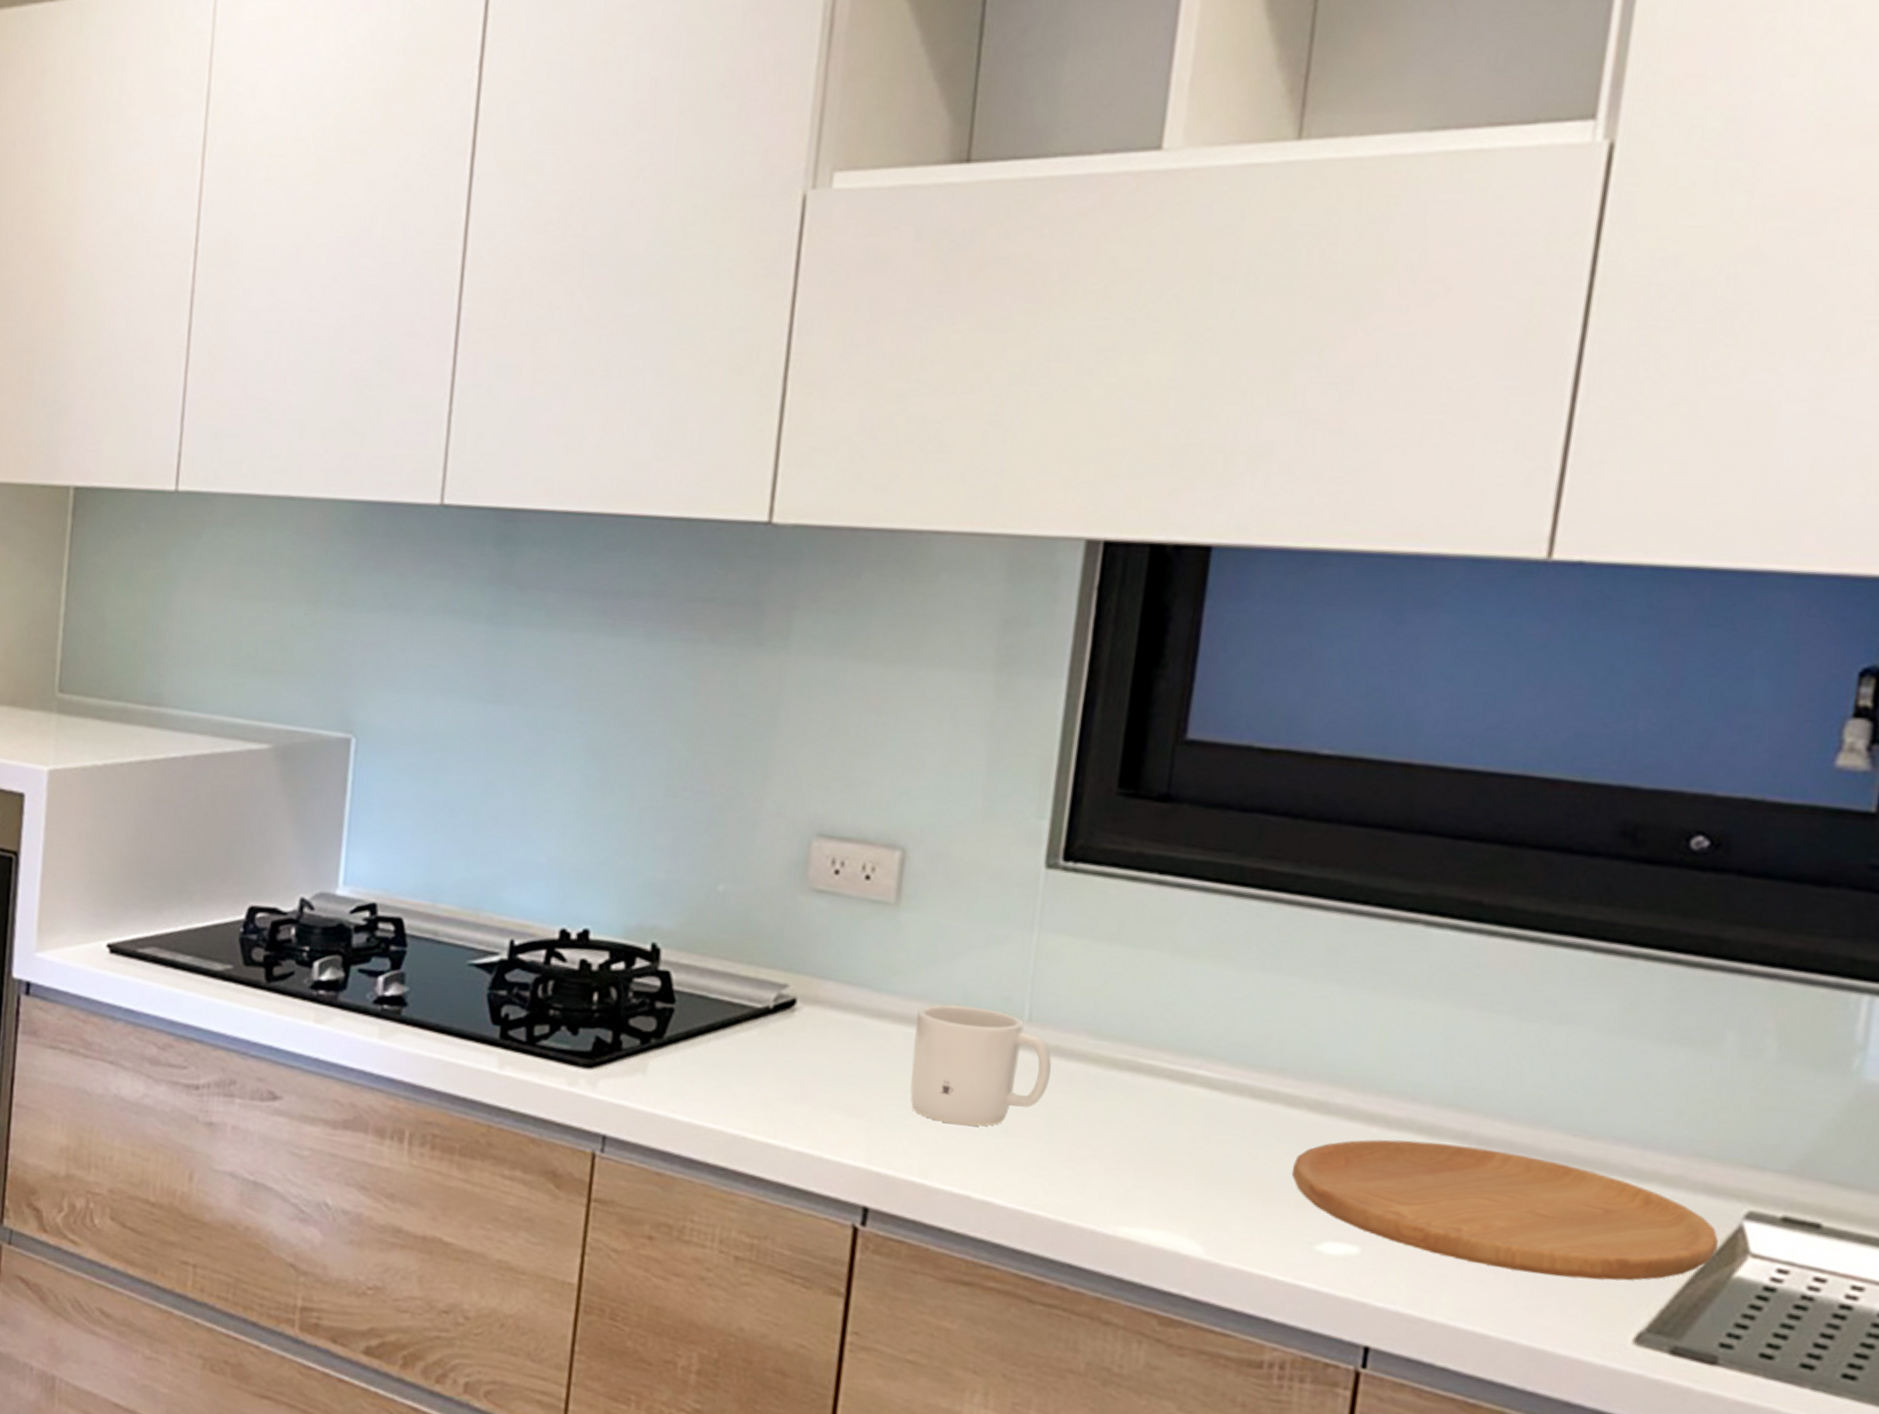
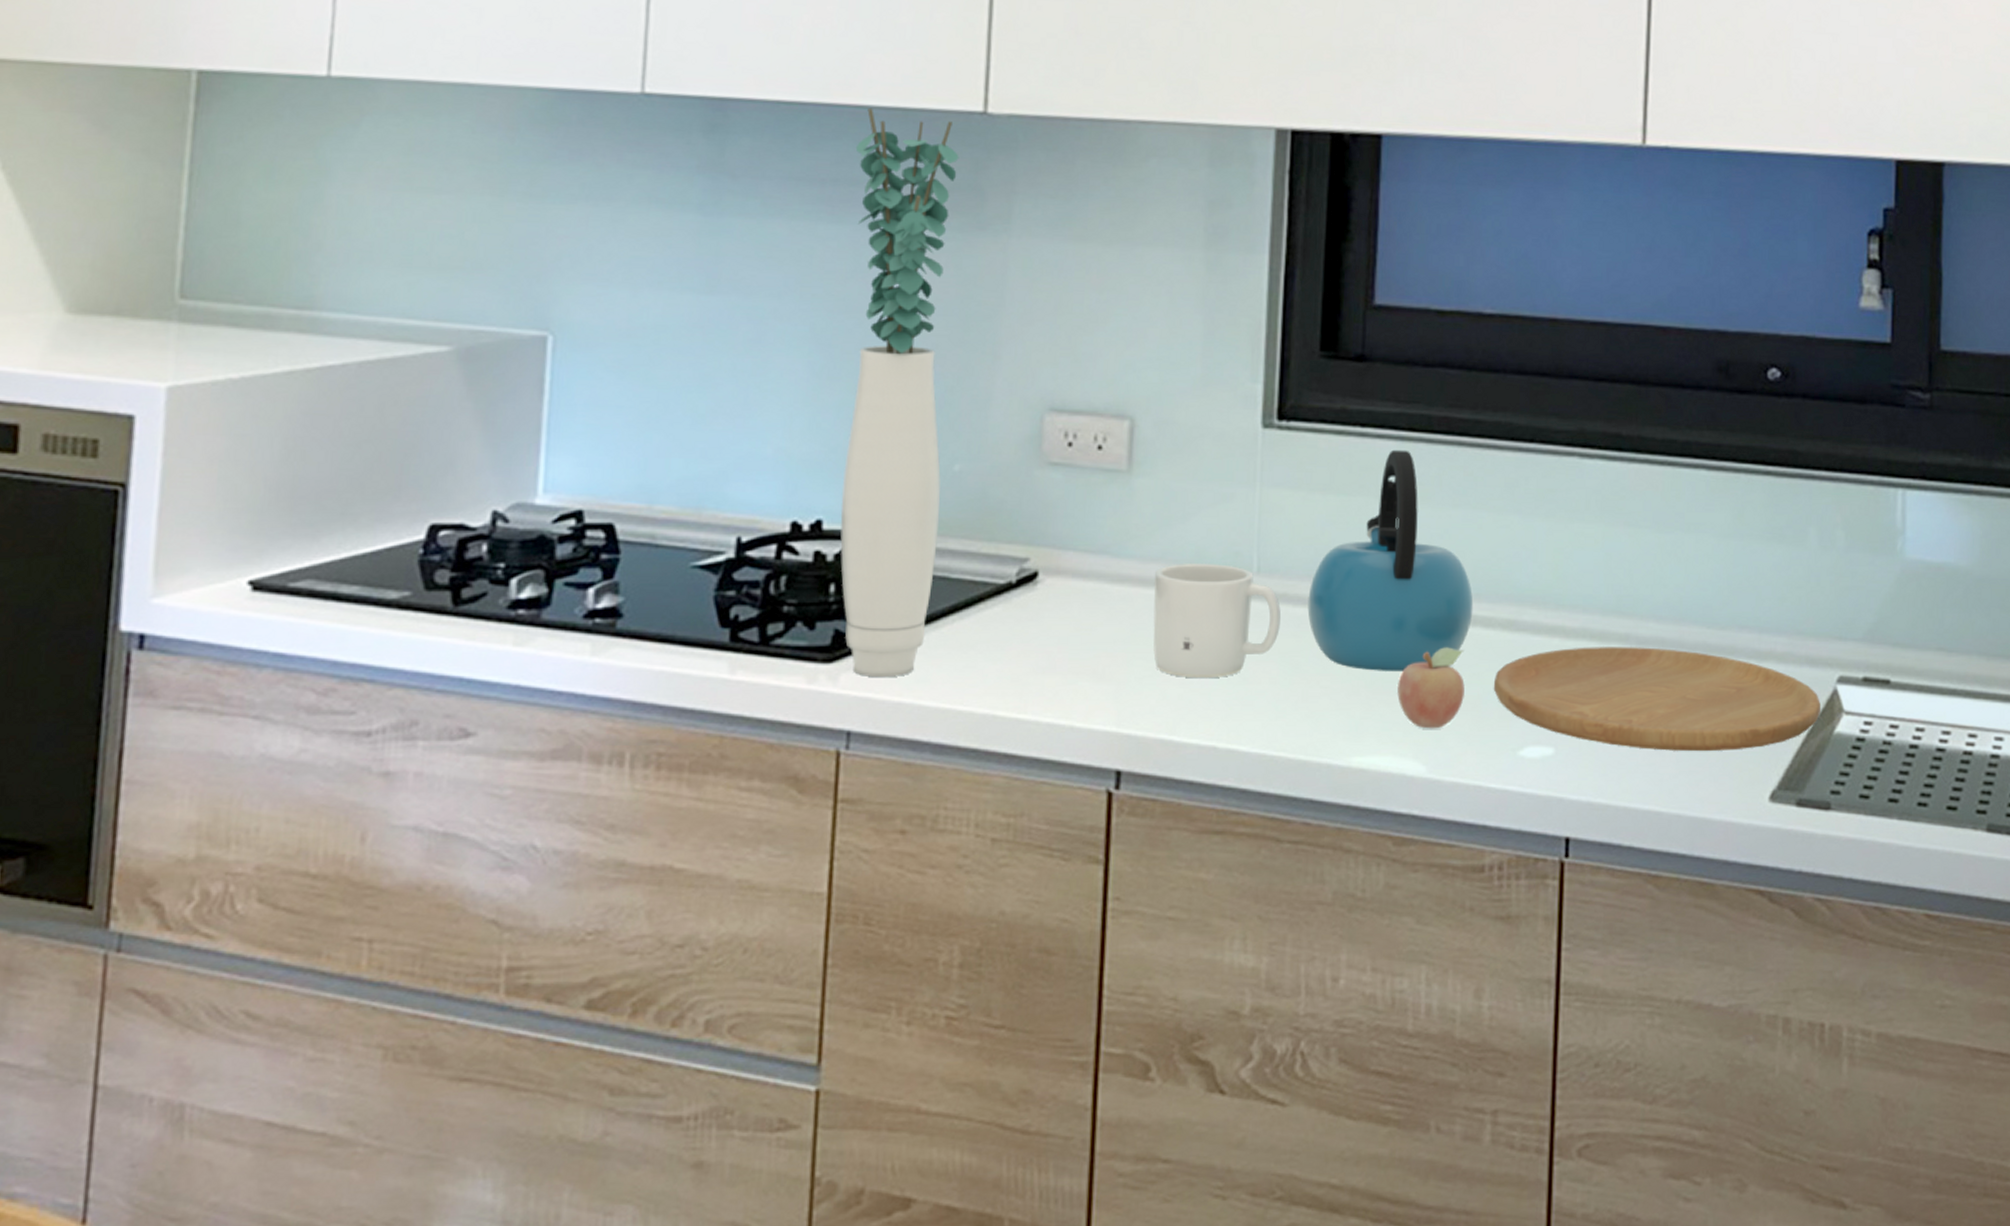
vase: none [604,517,741,1089] -> present [840,107,959,678]
kettle: none [1081,901,1277,1143] -> present [1307,449,1474,671]
fruit: none [1177,1122,1260,1209] -> present [1397,647,1465,729]

